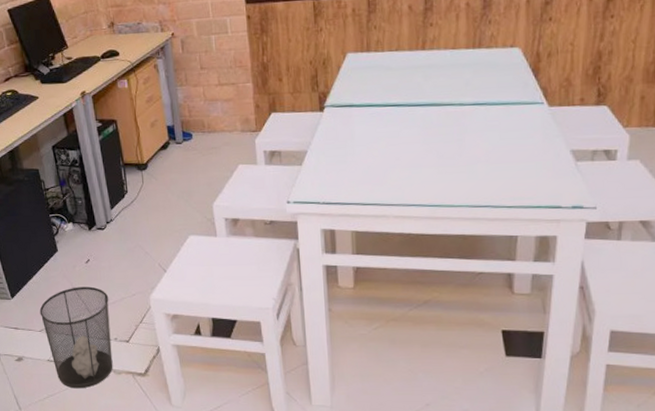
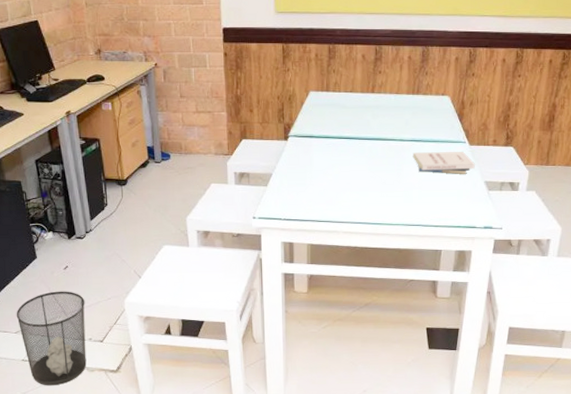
books: none [476,115,557,143] -> present [412,152,475,174]

